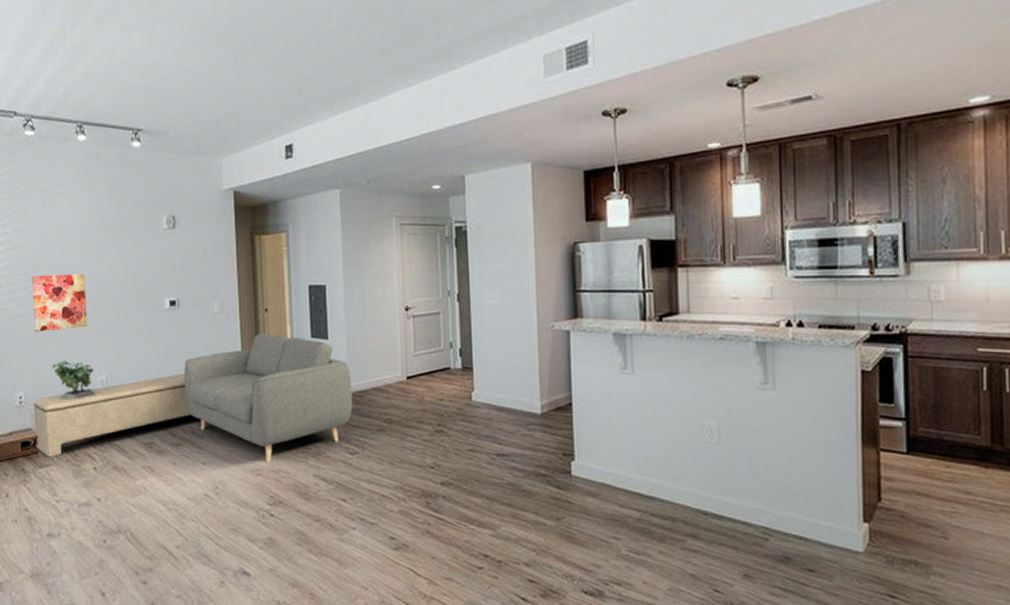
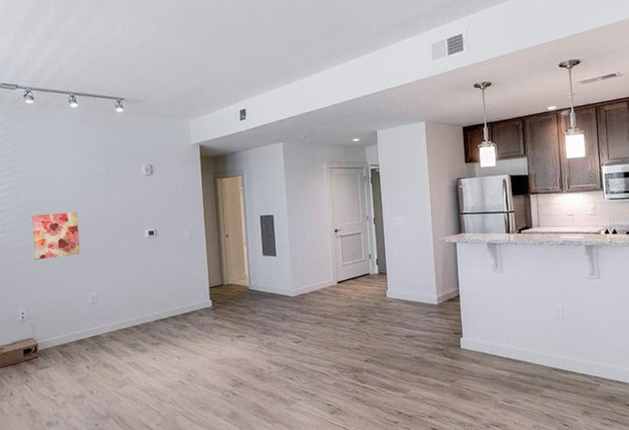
bench: present [34,373,191,458] -> none [34,287,168,361]
potted plant: present [52,360,97,400] -> none [50,281,89,314]
sofa: present [184,333,353,462] -> none [161,253,297,353]

